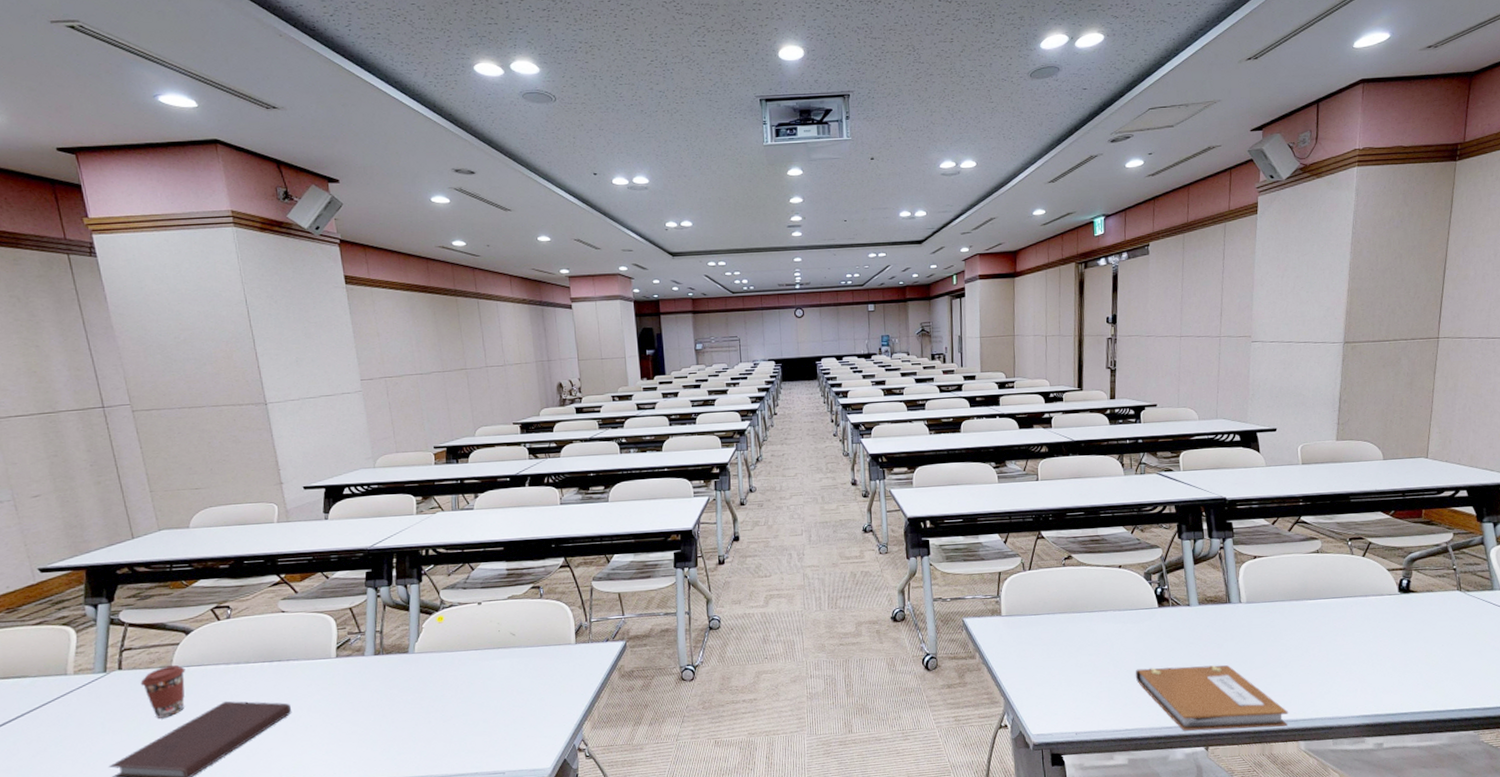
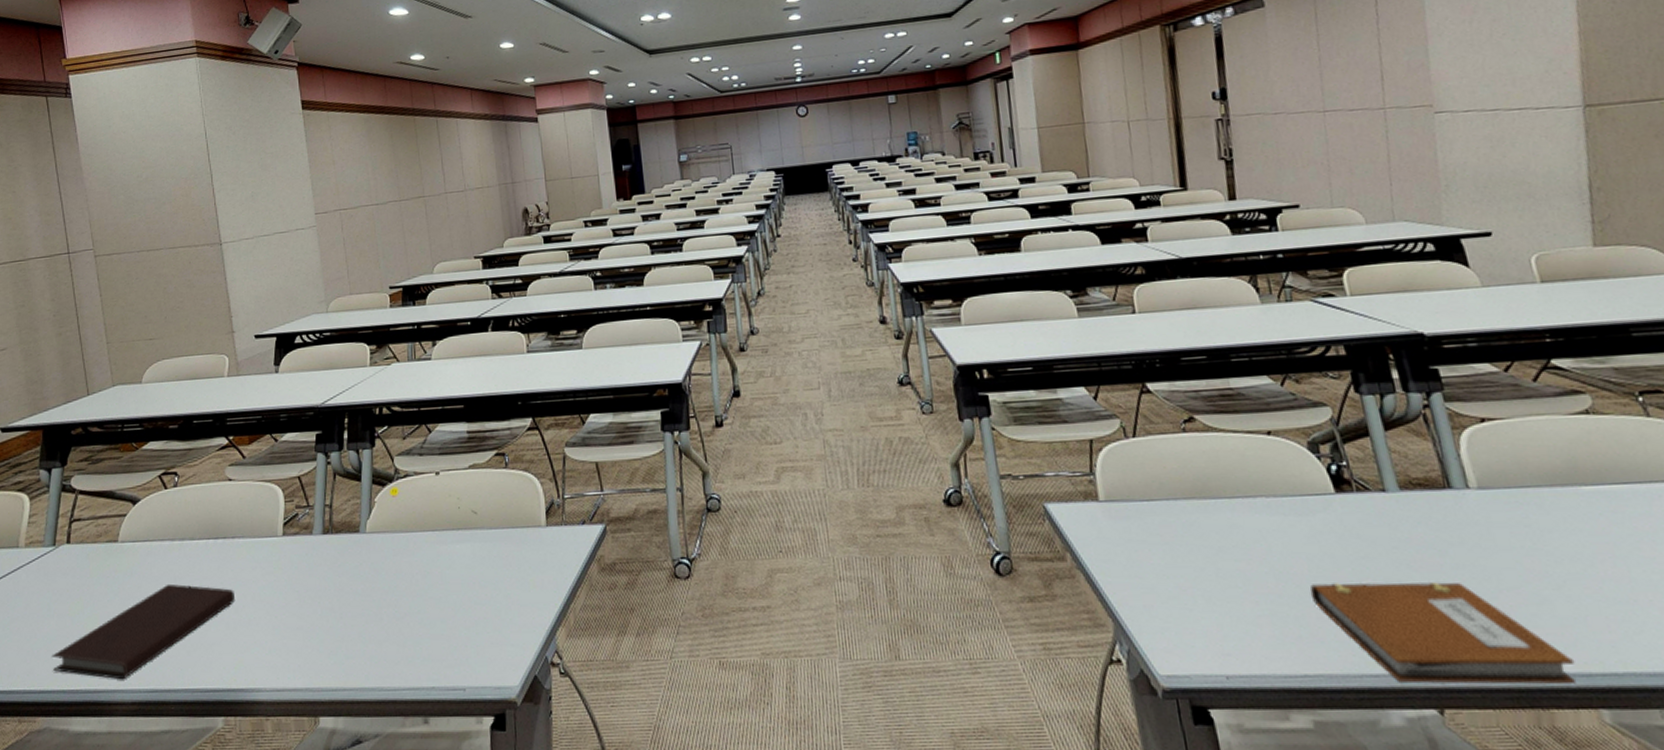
coffee cup: present [140,665,186,718] -> none [87,540,131,602]

